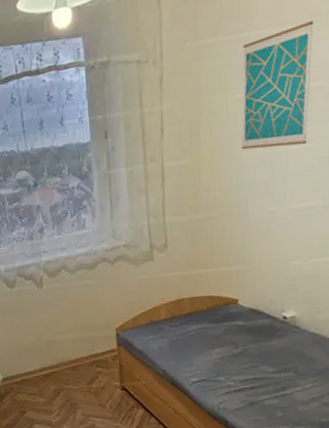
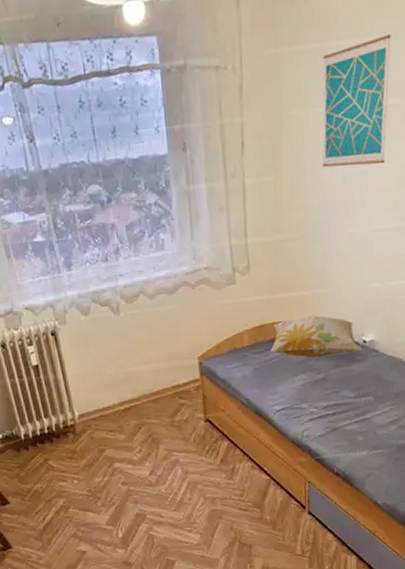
decorative pillow: none [187,291,282,333] -> present [270,315,362,358]

